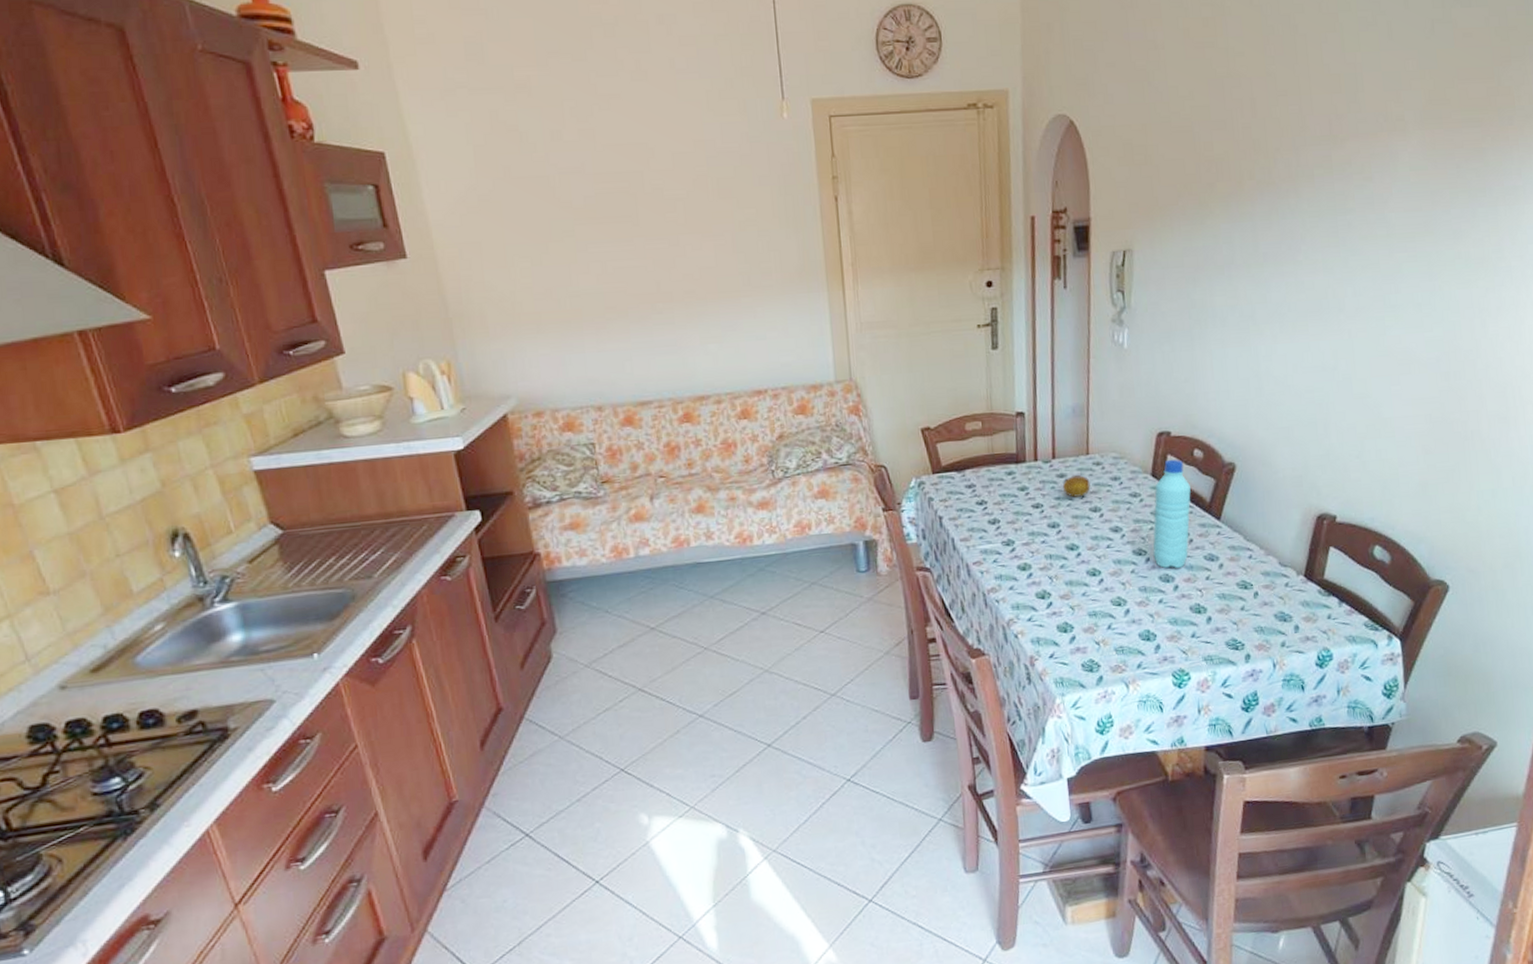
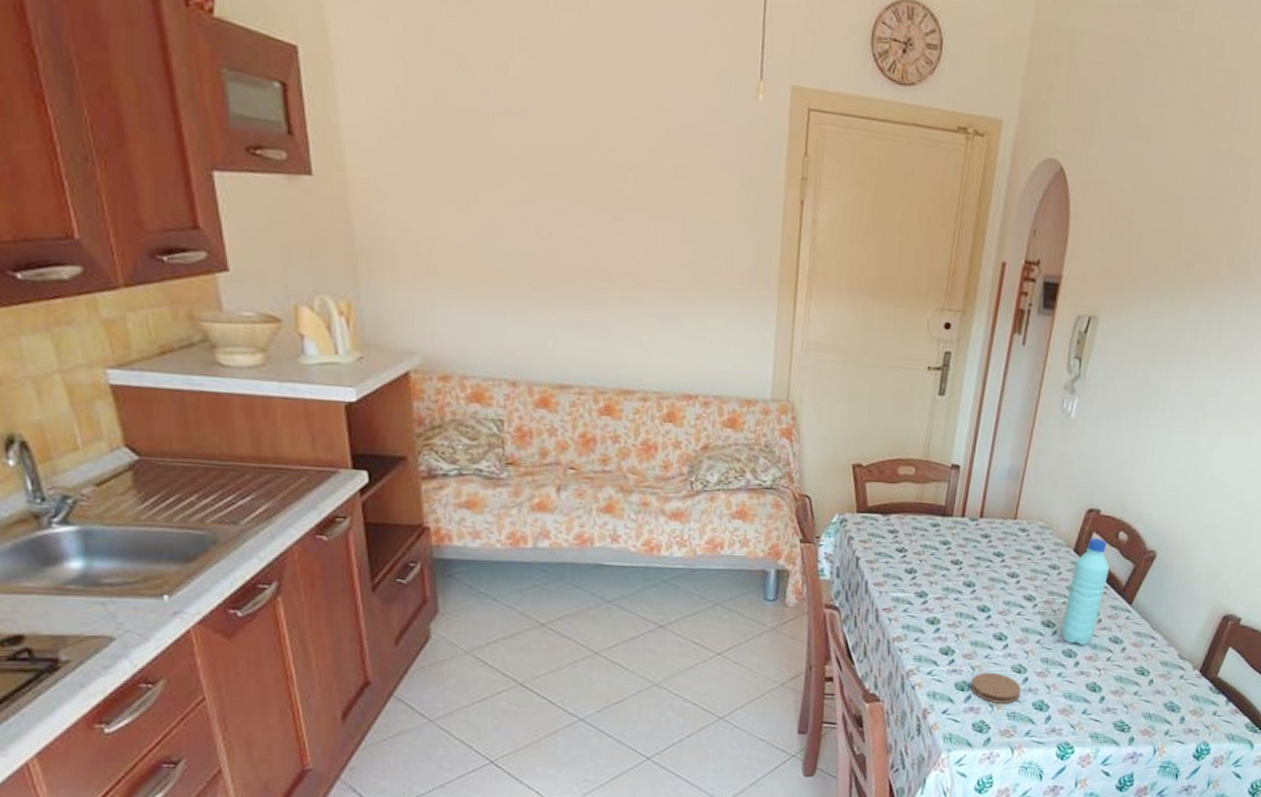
fruit: present [1063,475,1091,497] -> none [985,538,1013,560]
coaster: none [1073,609,1125,640] -> present [971,672,1021,704]

